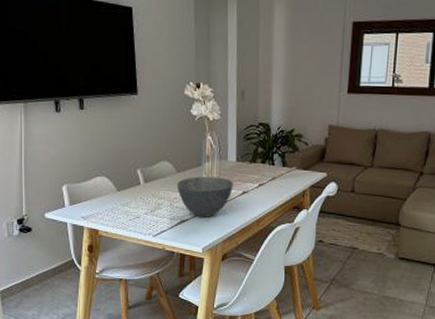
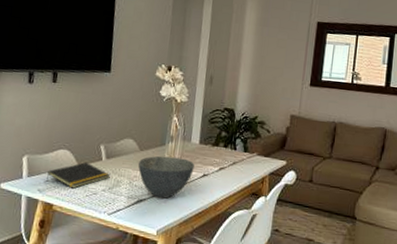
notepad: none [89,188,151,214] -> present [46,162,111,189]

